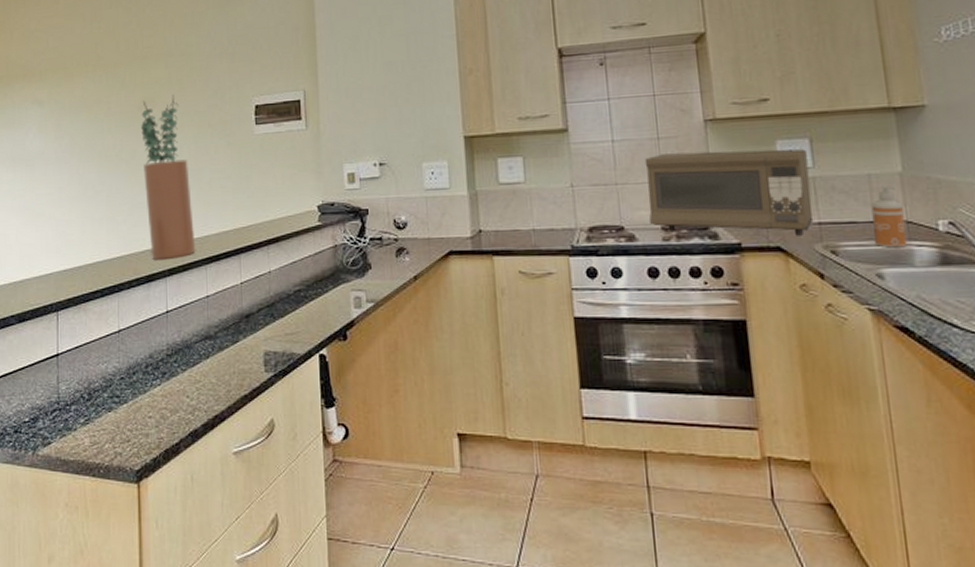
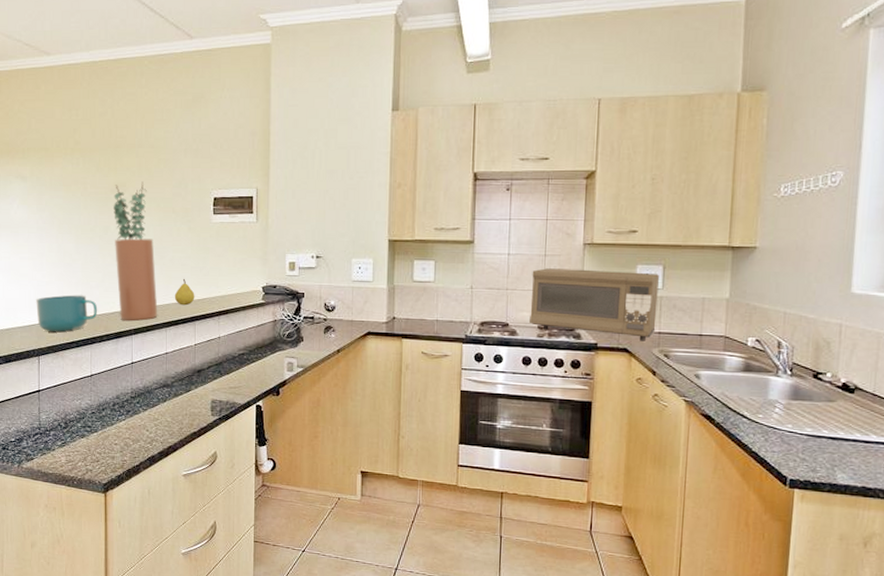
cup: none [54,233,126,281] -> present [36,295,98,332]
fruit: none [214,203,239,236] -> present [174,278,195,306]
soap dispenser: present [871,185,908,248] -> none [699,307,724,356]

